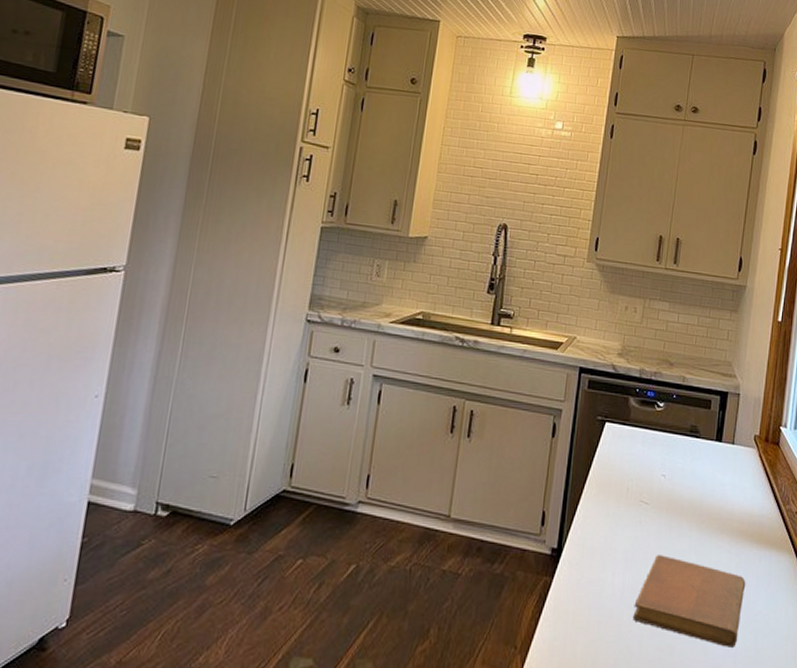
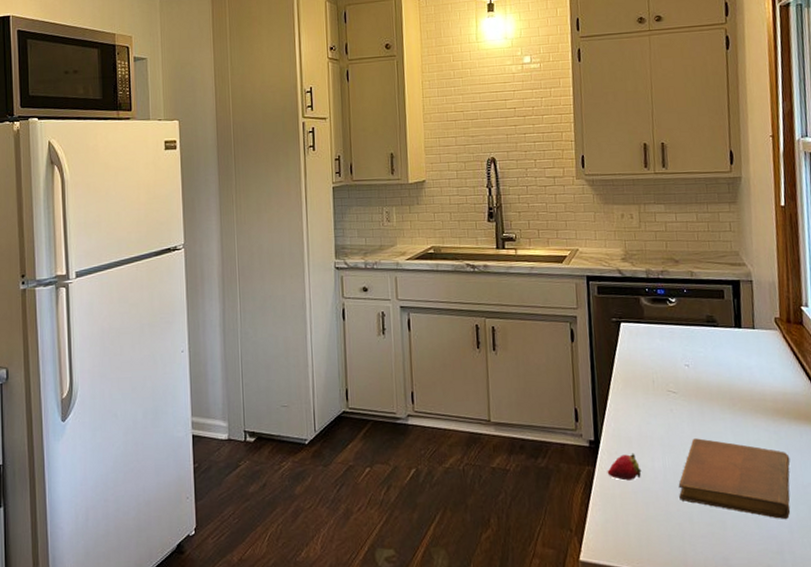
fruit: none [564,565,600,596] -> present [607,453,642,481]

